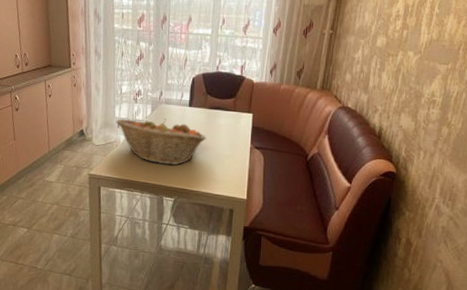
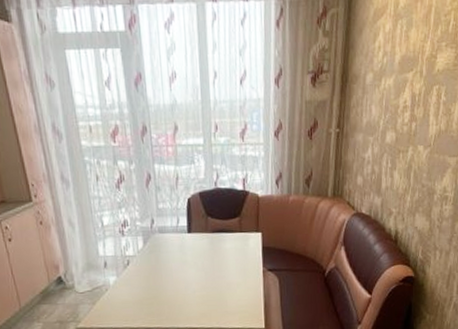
fruit basket: present [116,119,206,166] -> none [101,251,212,304]

